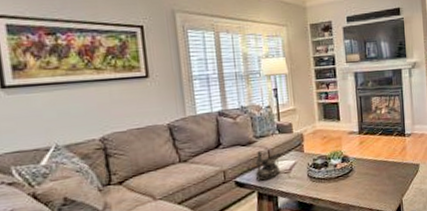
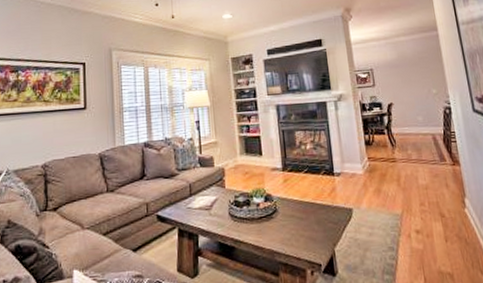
decorative bowl: present [255,151,282,181] -> none [176,184,203,217]

